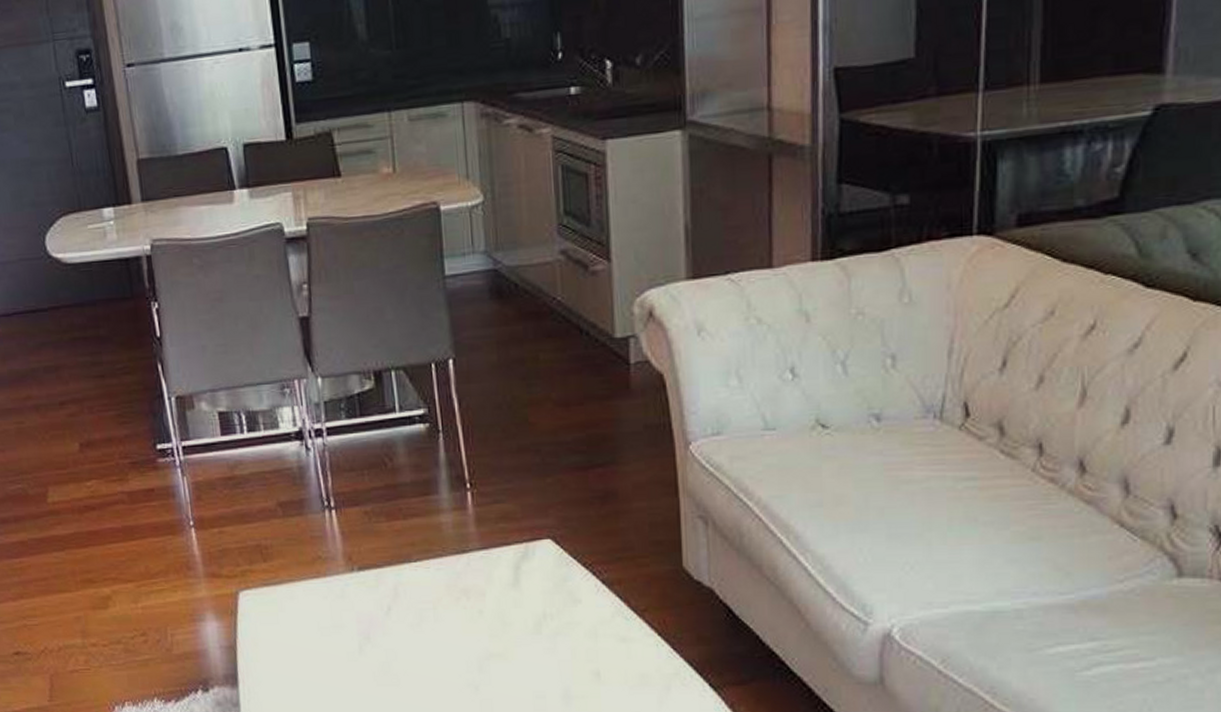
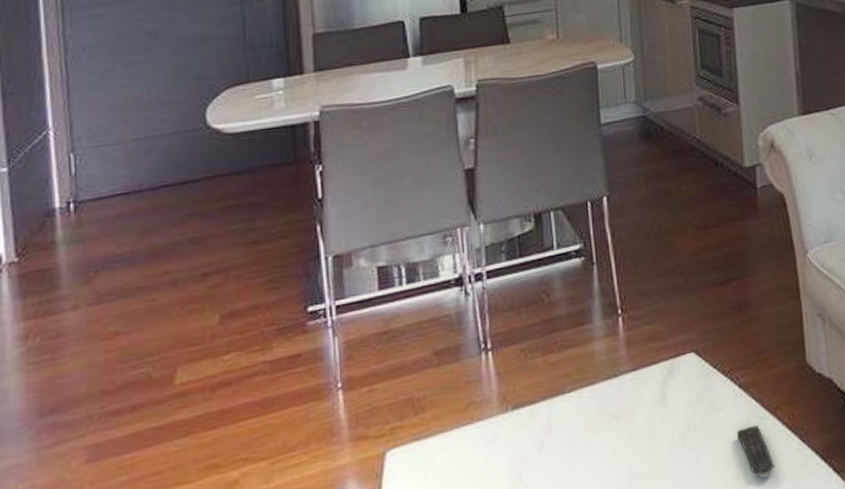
remote control: none [598,625,641,680] -> present [737,425,775,479]

